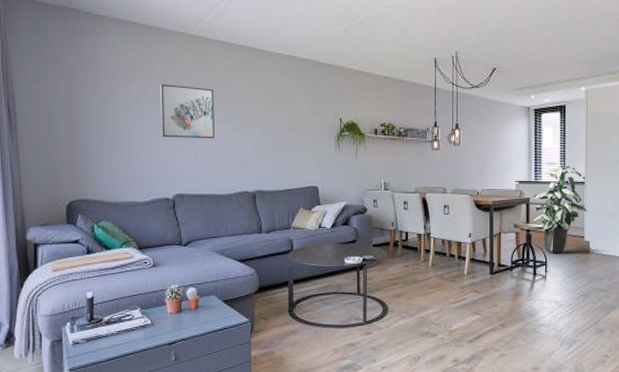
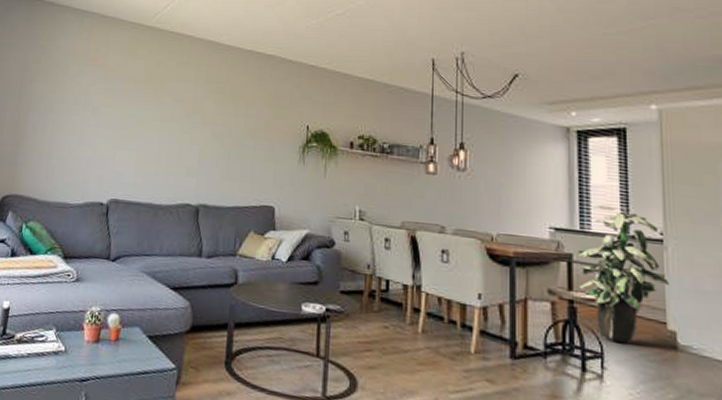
wall art: present [159,84,214,139] -> none [104,76,165,140]

